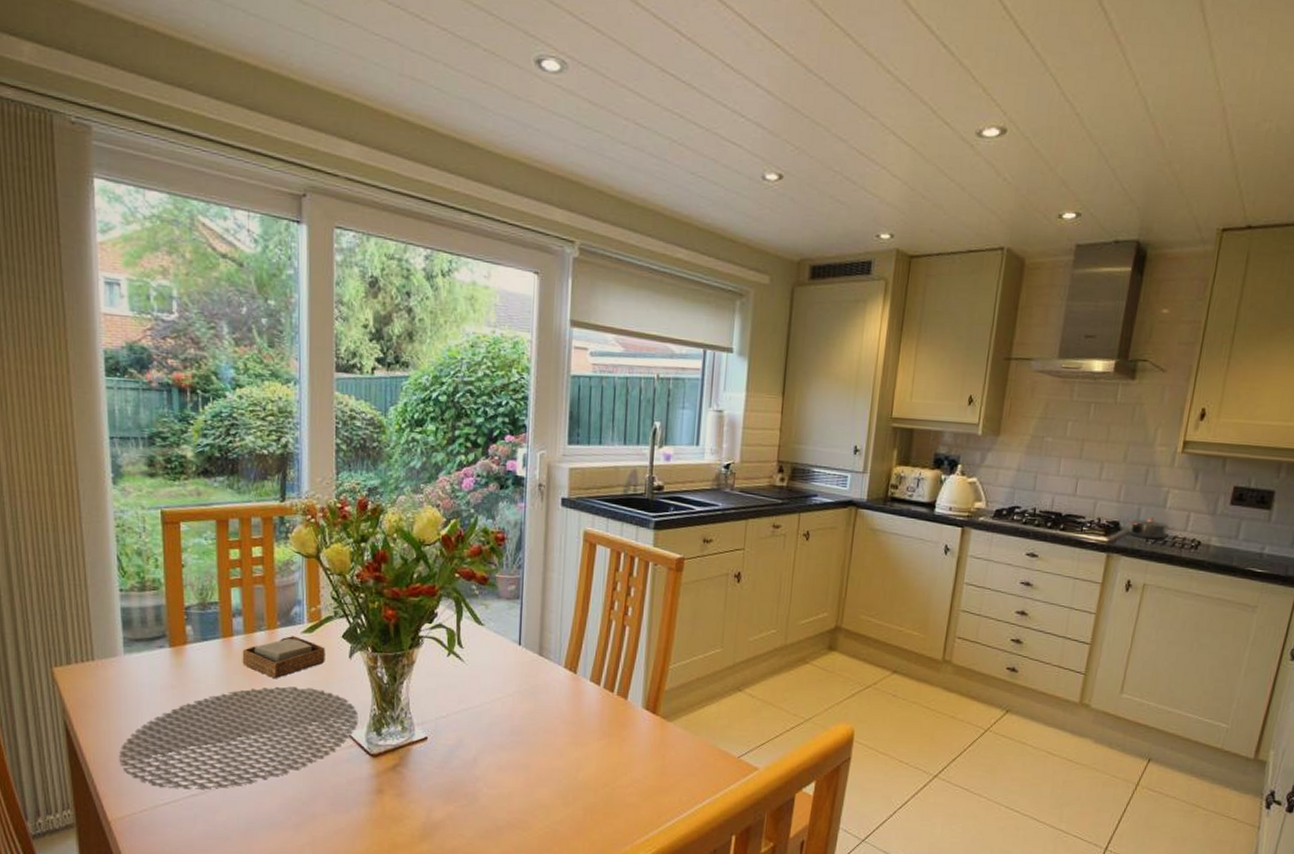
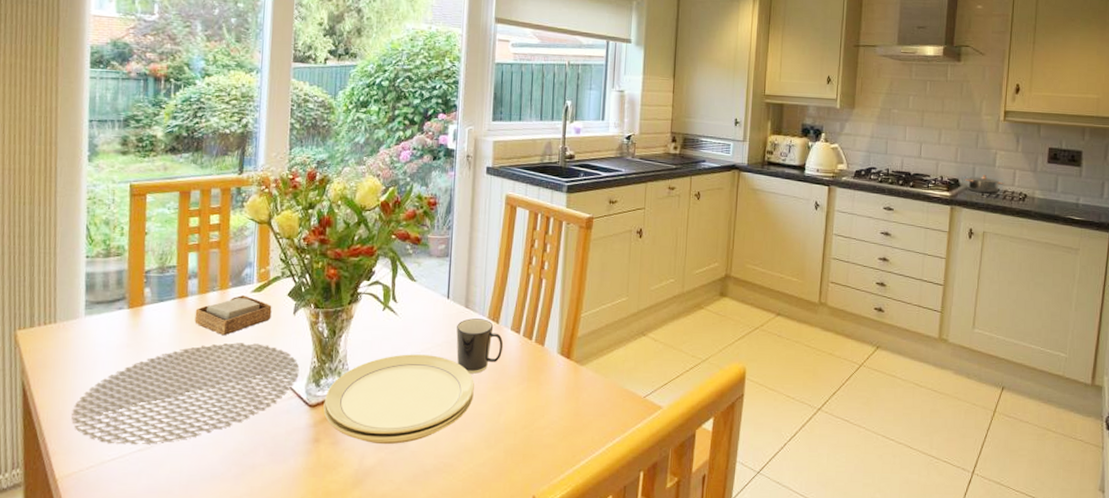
plate: none [386,704,550,798] -> present [323,354,474,445]
mug: none [529,667,582,727] -> present [456,318,504,374]

